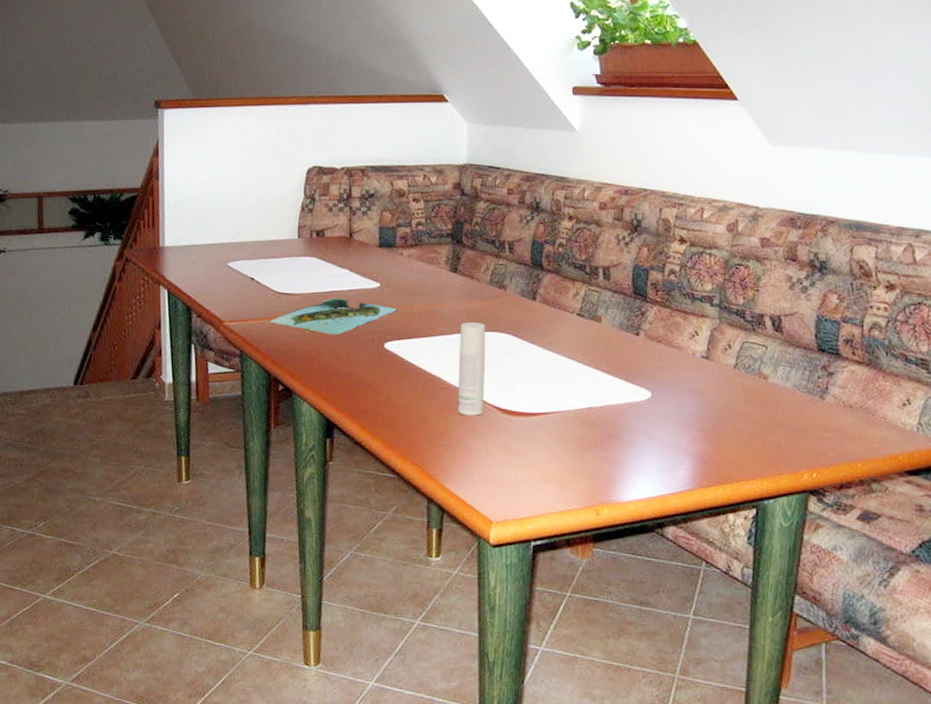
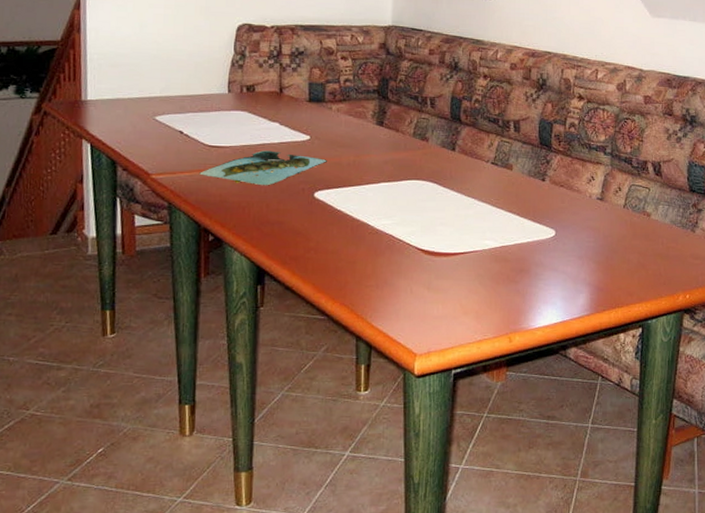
bottle: present [457,322,486,416] -> none [384,172,410,258]

